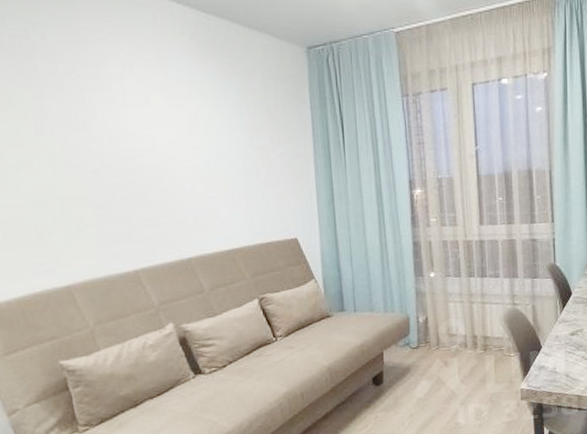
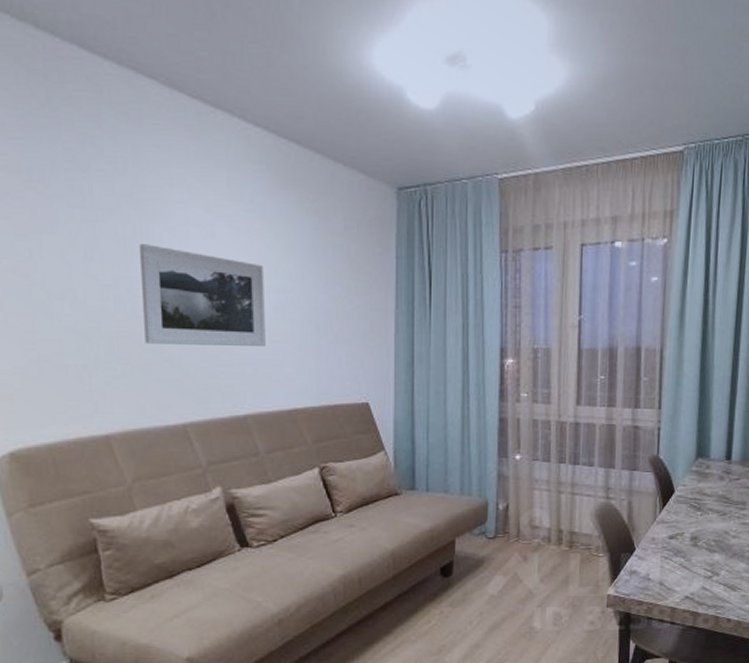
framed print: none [84,115,202,202] -> present [140,244,266,346]

